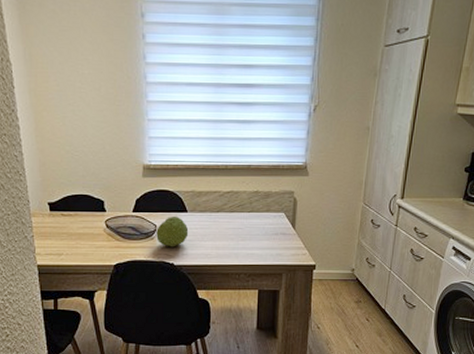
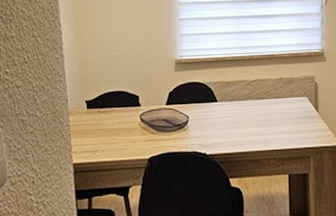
fruit: present [156,217,189,247] -> none [189,107,219,137]

